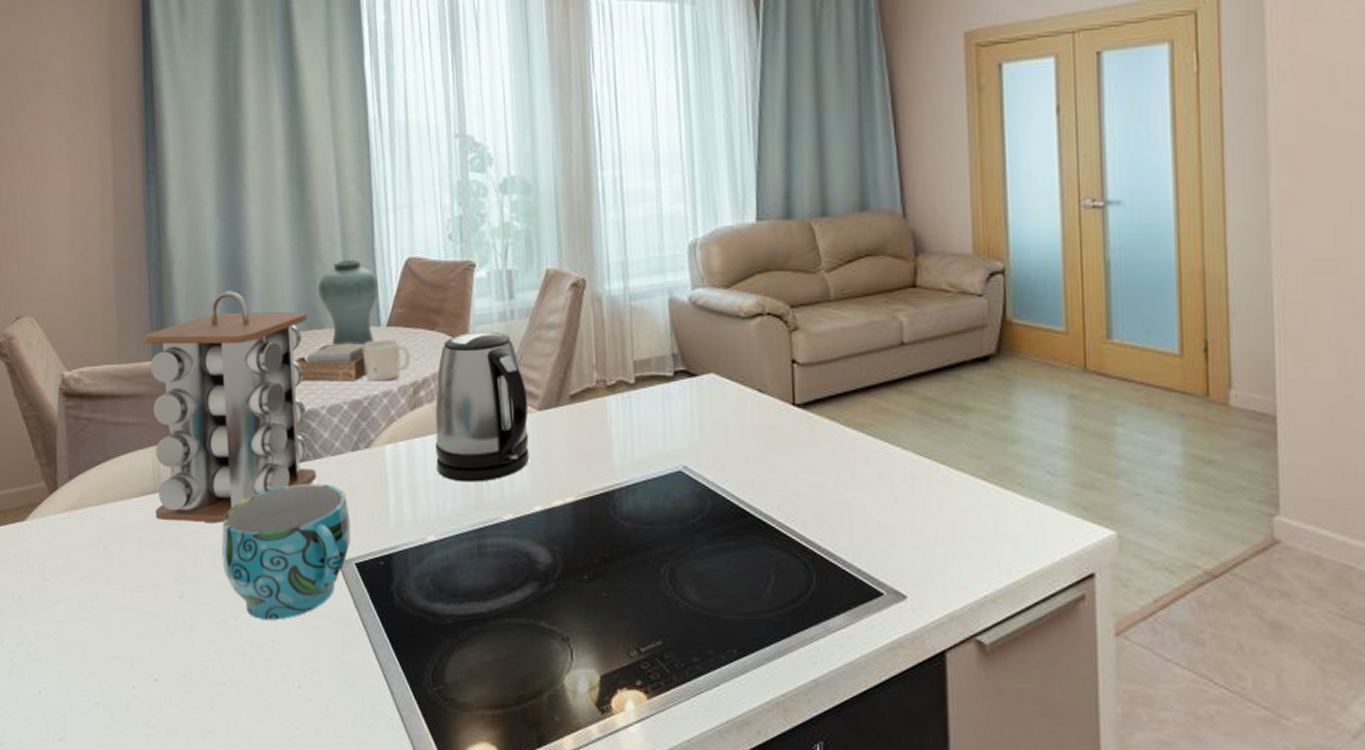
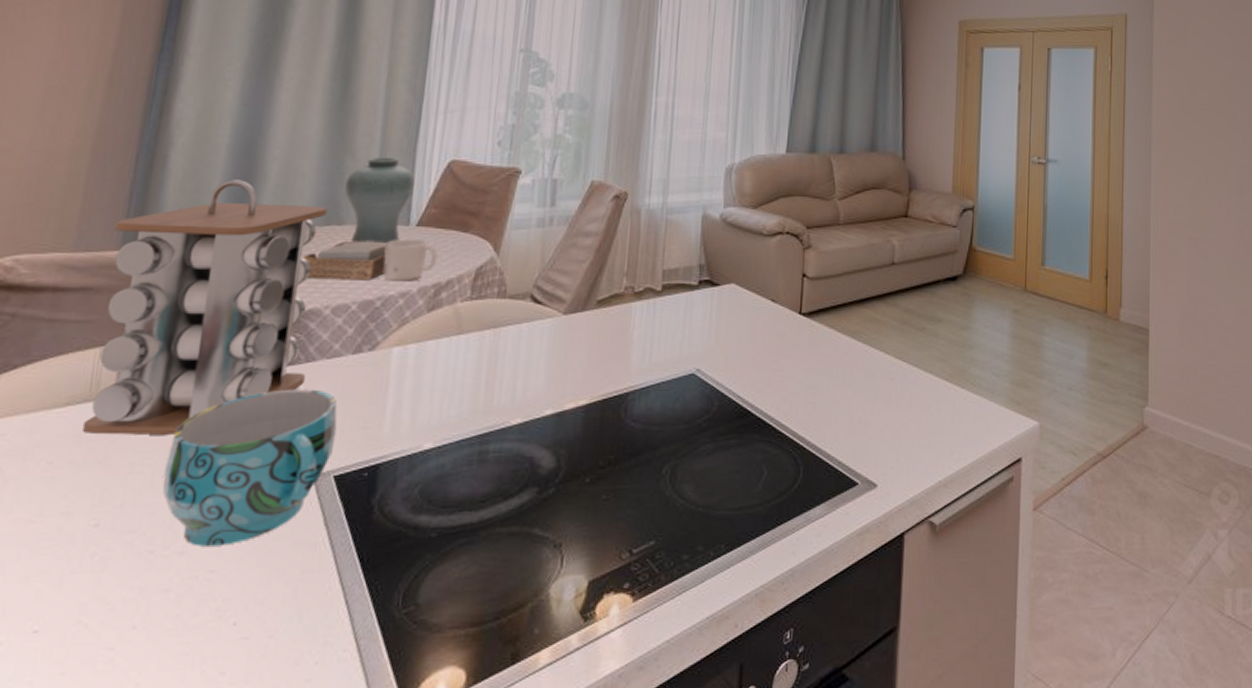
kettle: present [435,331,530,482] -> none [446,235,555,386]

